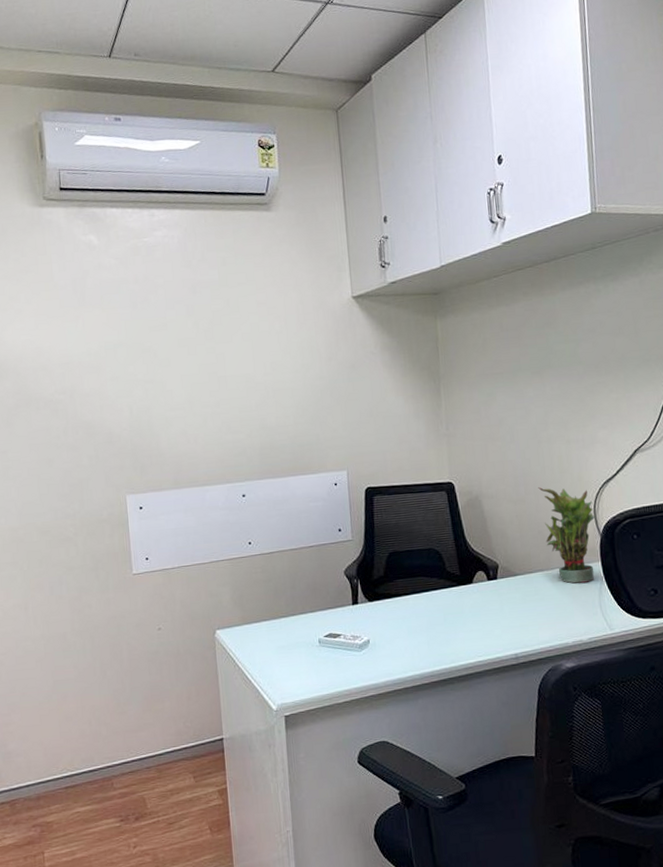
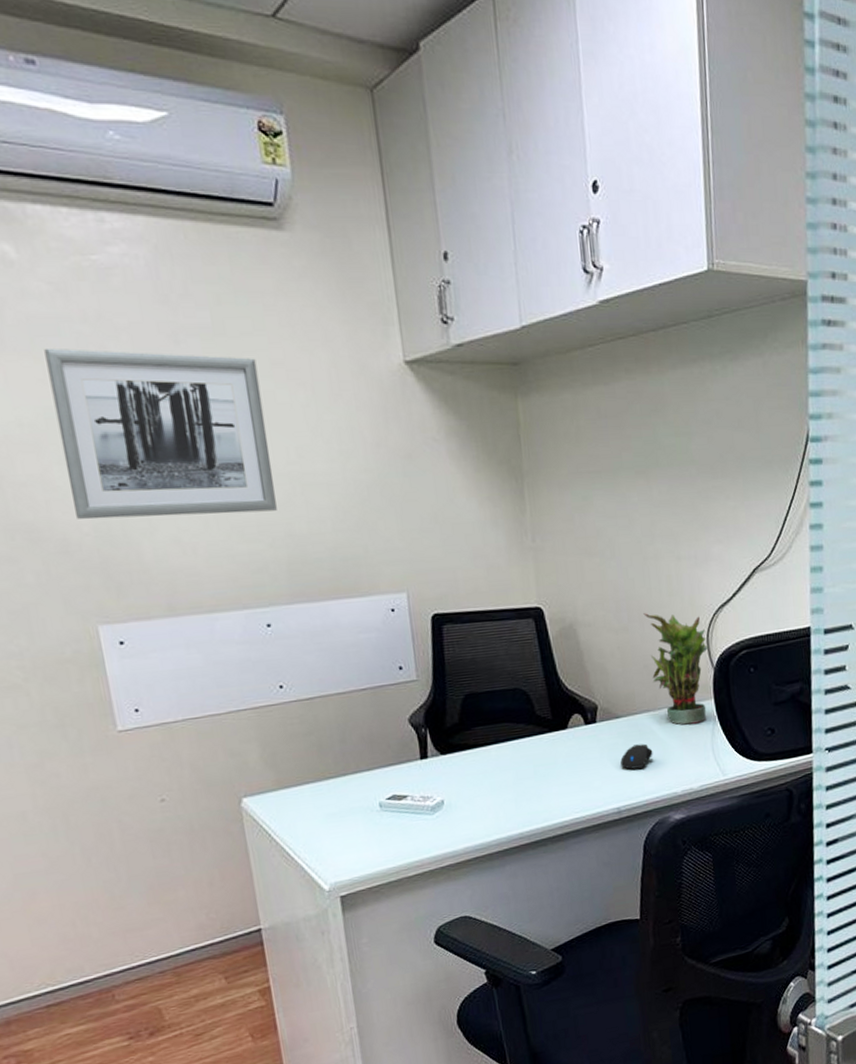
wall art: none [109,300,255,419] -> present [44,347,277,520]
computer mouse: none [518,598,547,621] -> present [620,743,653,770]

